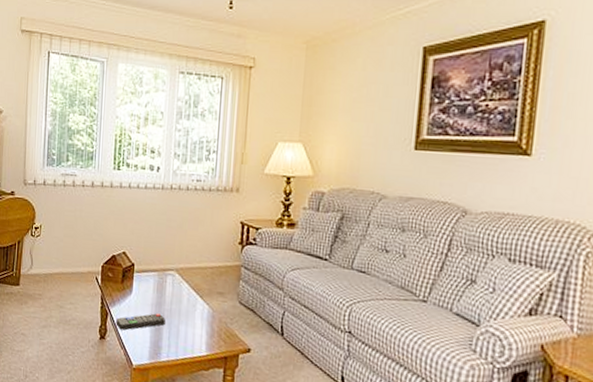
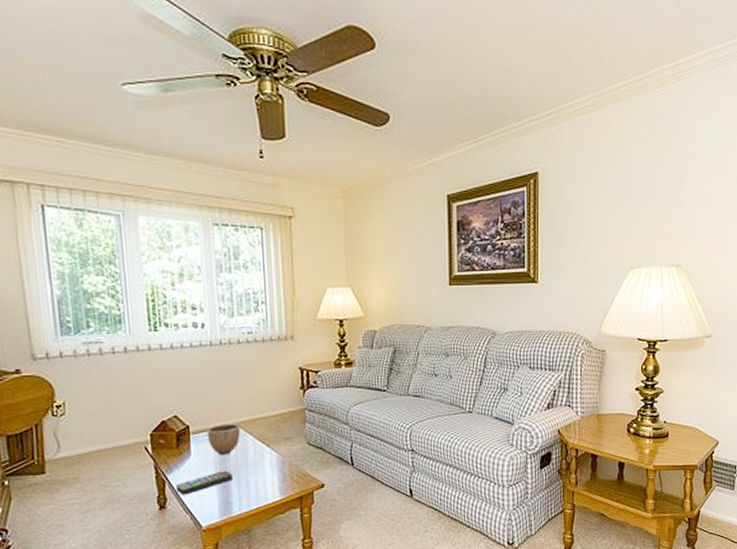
decorative bowl: none [148,267,178,299] -> present [206,423,240,456]

